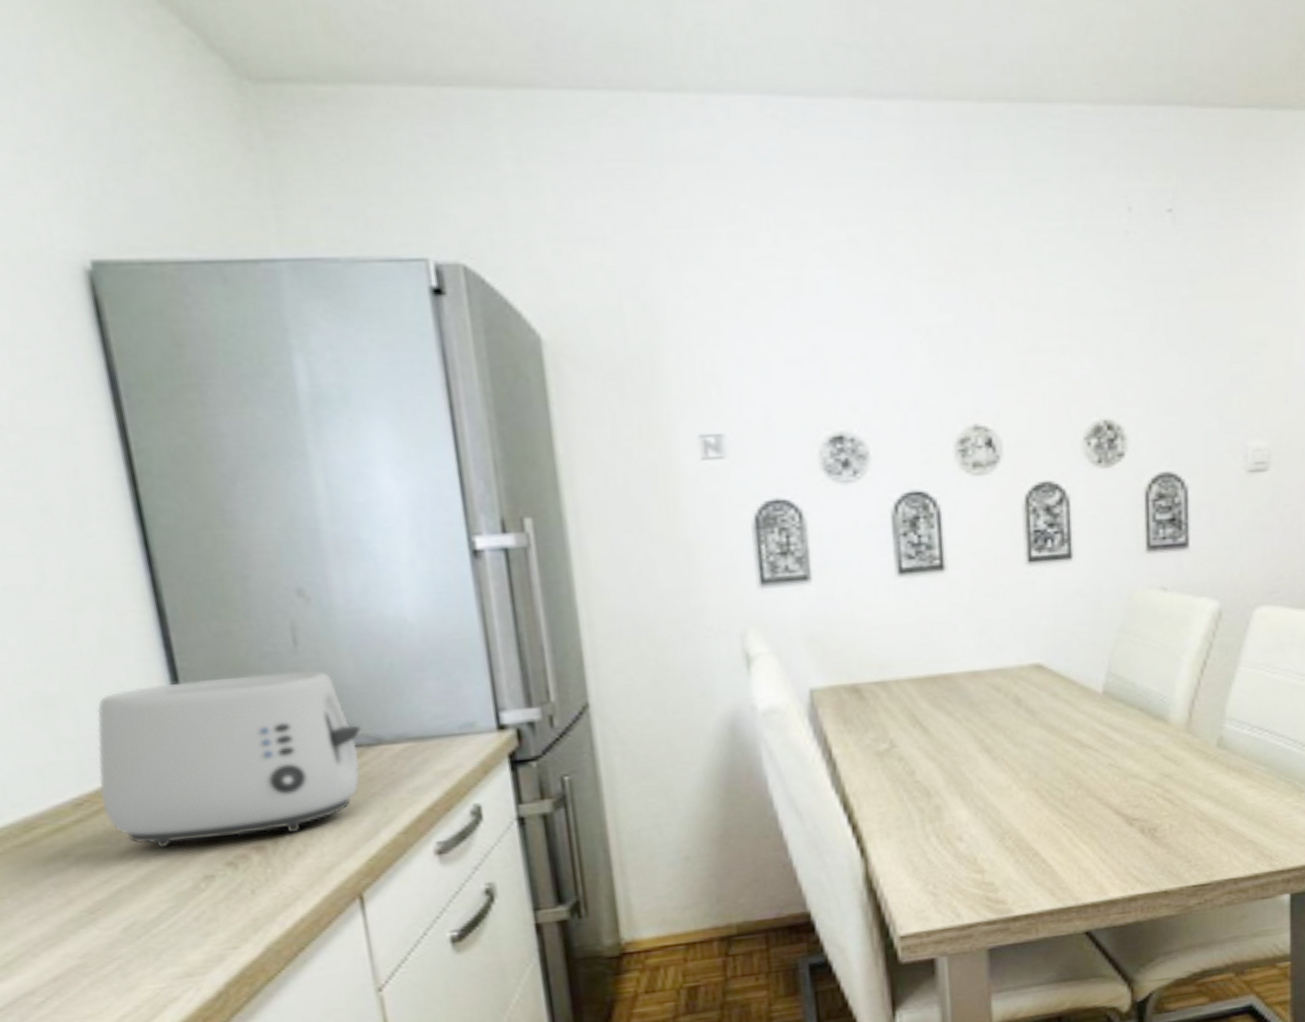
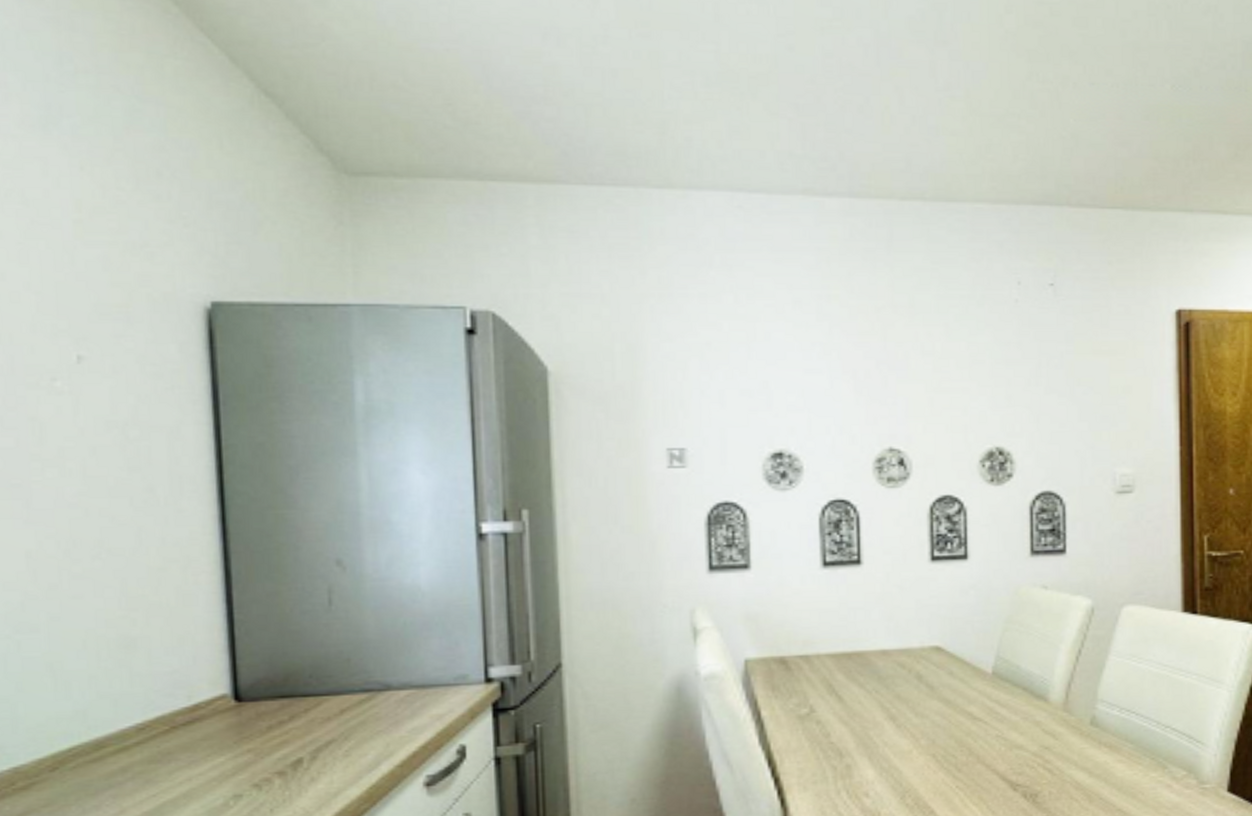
toaster: present [96,671,361,849] -> none [160,627,374,770]

